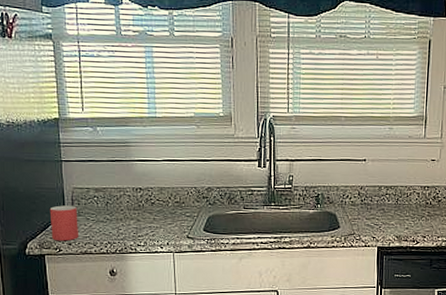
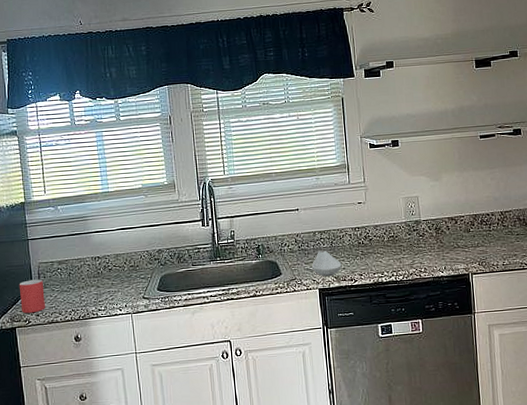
spoon rest: none [372,208,405,235] -> present [311,251,342,277]

